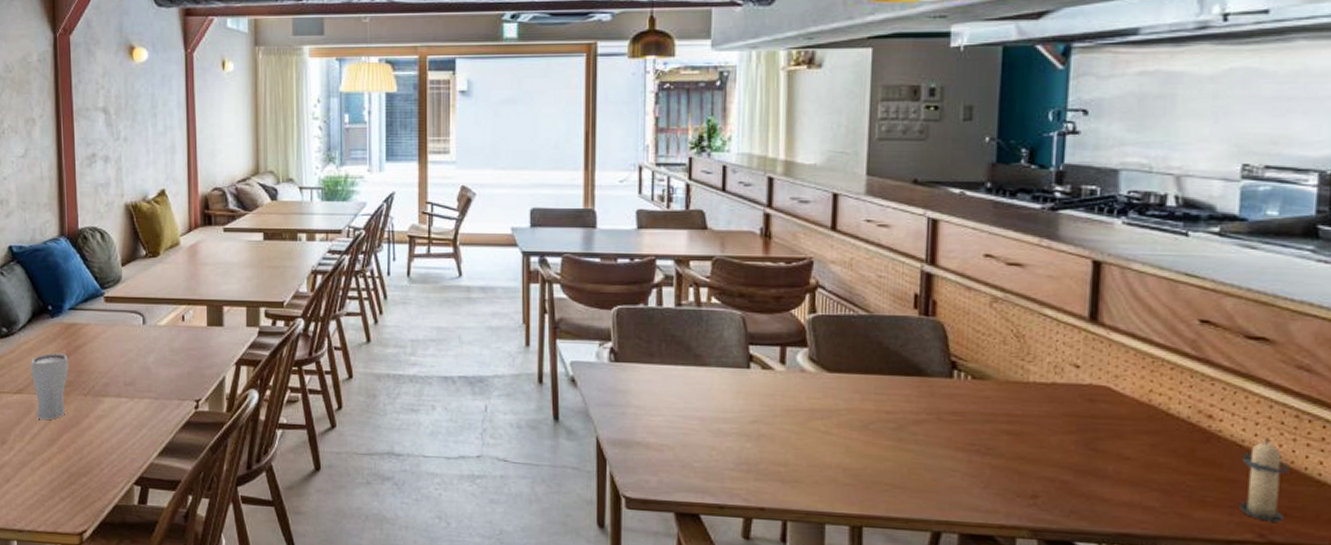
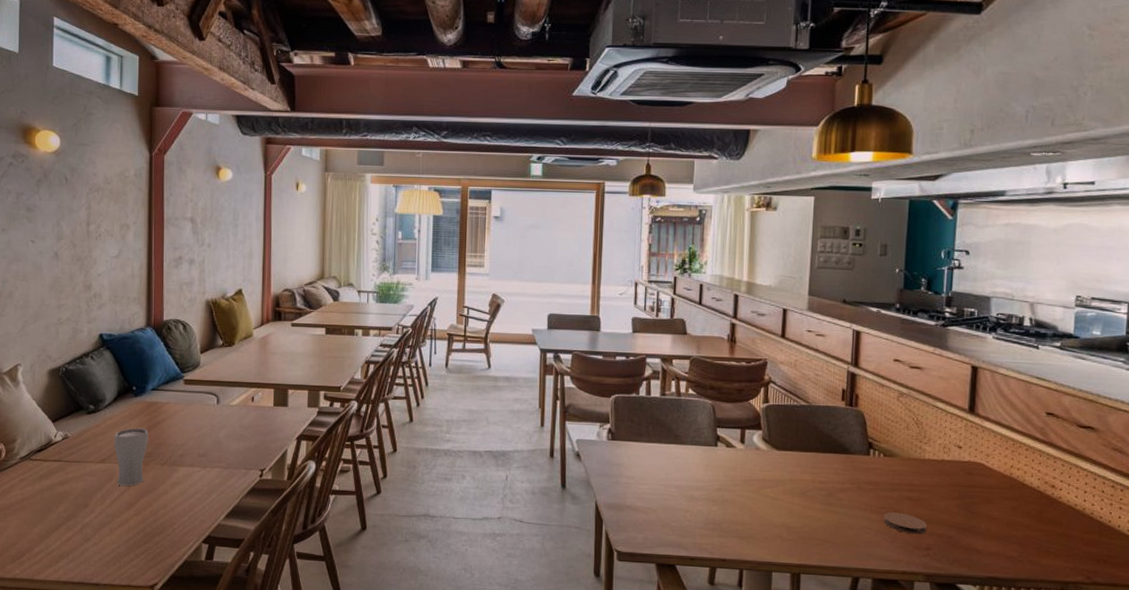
coaster: none [973,449,1034,479] -> present [883,512,928,535]
candle: present [1237,436,1290,522] -> none [1072,502,1108,567]

